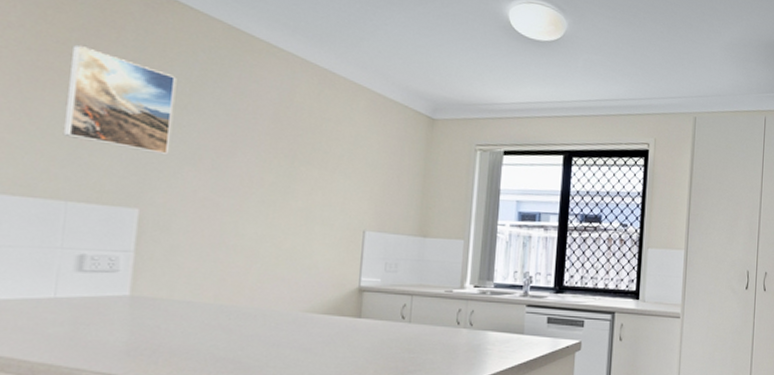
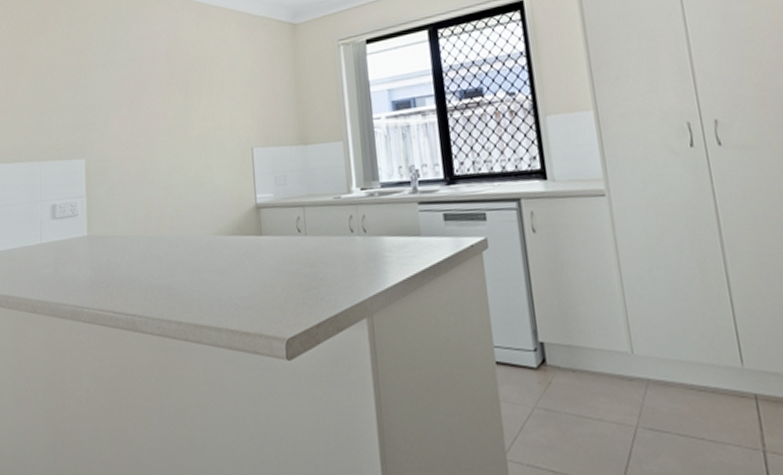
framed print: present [62,44,177,154] -> none [30,32,98,110]

